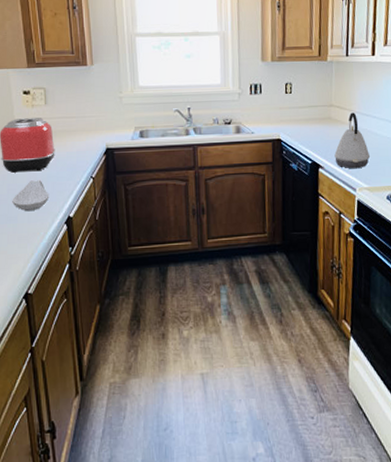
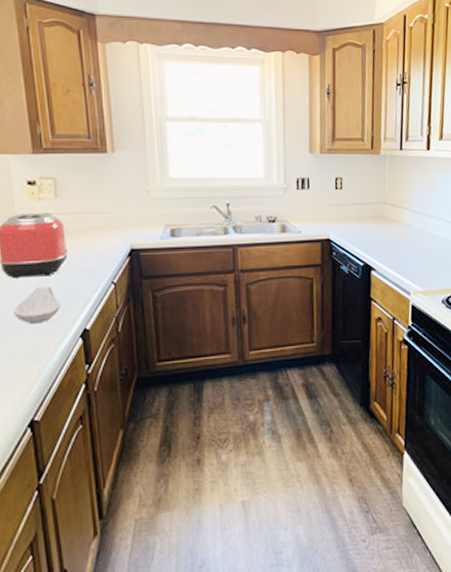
kettle: present [334,112,370,168] -> none [387,210,424,271]

